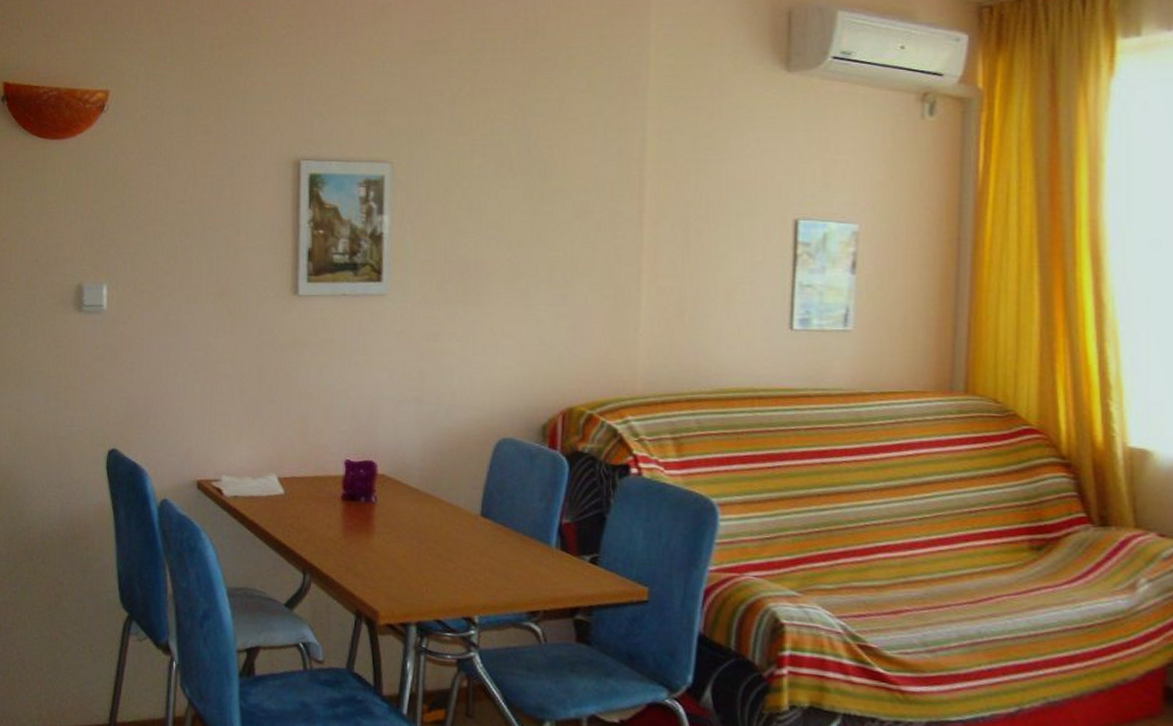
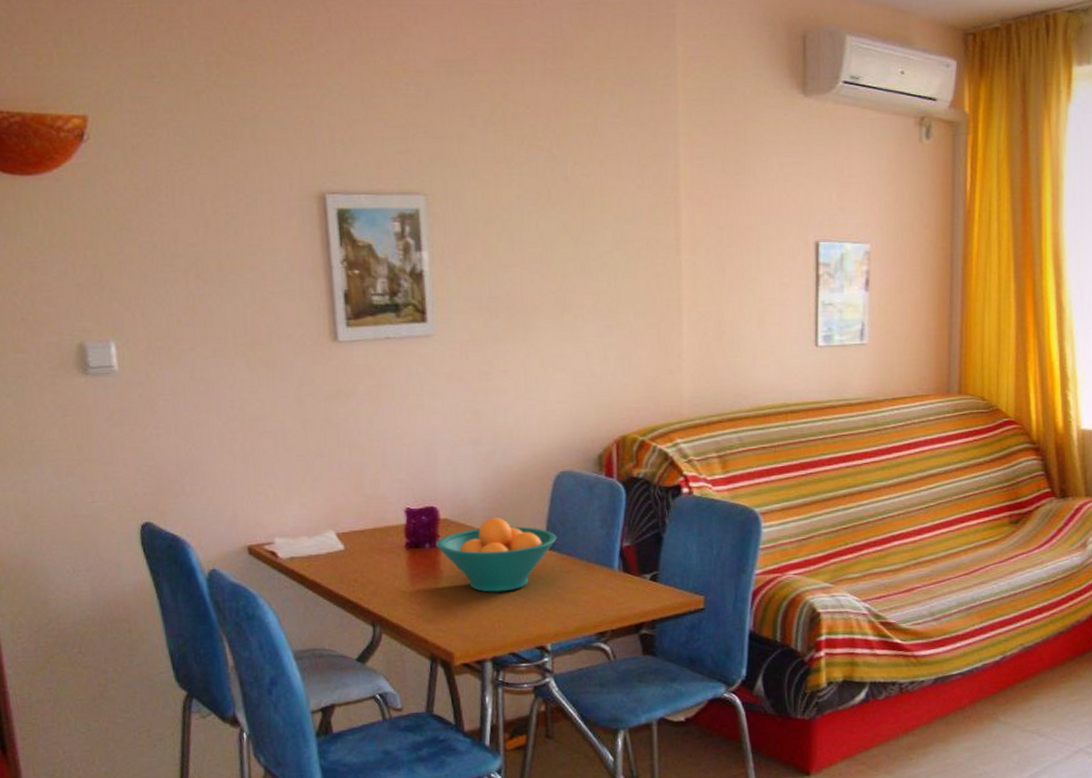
fruit bowl: none [371,477,494,556] -> present [435,517,557,593]

